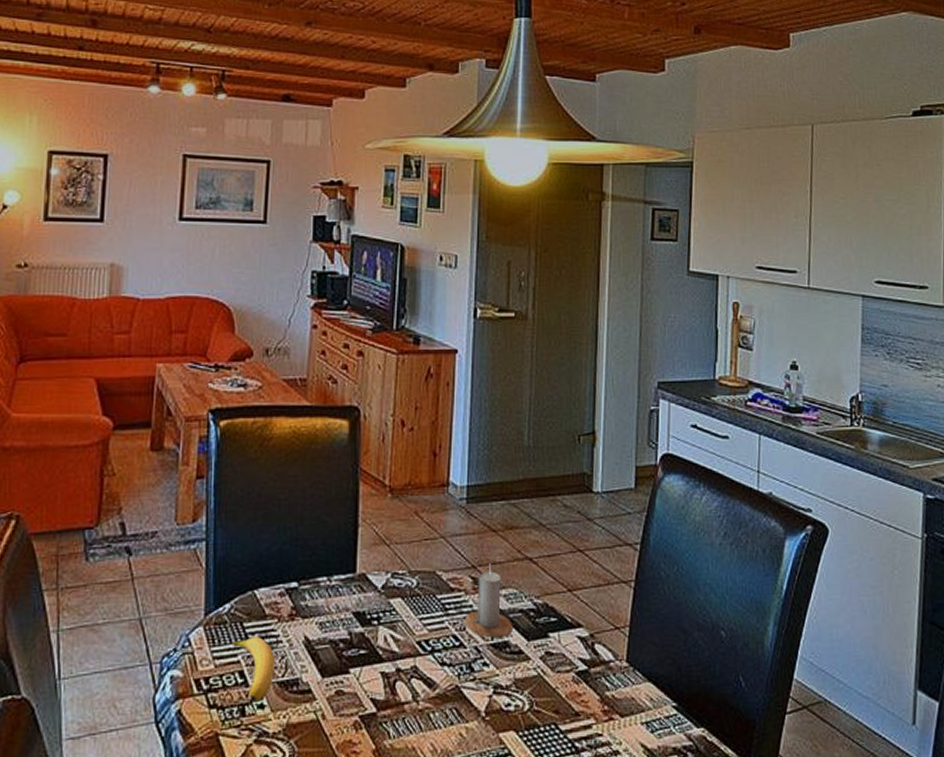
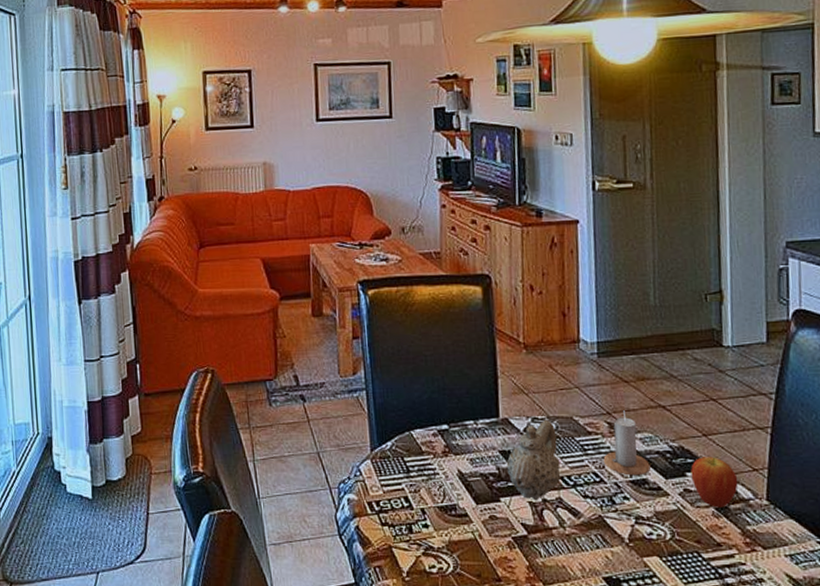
banana: present [233,635,275,702] -> none [397,468,434,522]
teapot: none [359,575,418,671] -> present [507,420,561,501]
fruit: none [554,614,600,672] -> present [691,457,738,508]

